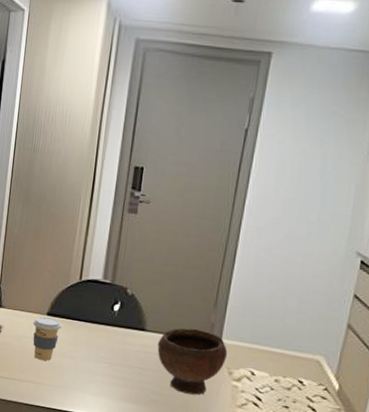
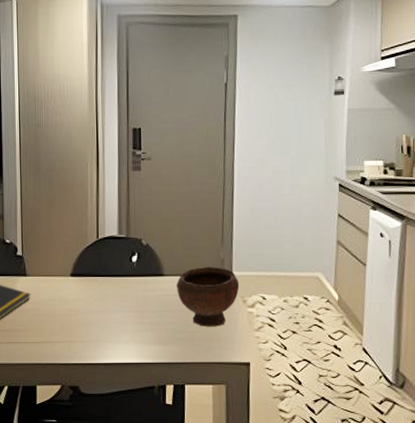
coffee cup: present [33,316,63,361] -> none [59,278,87,319]

